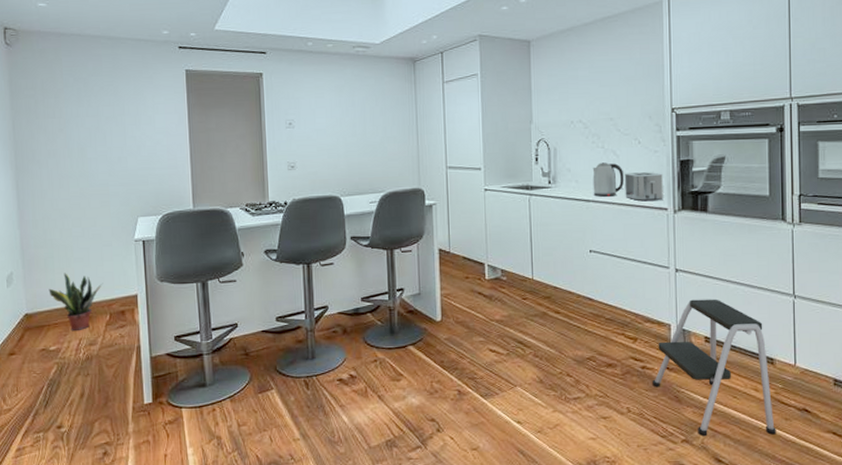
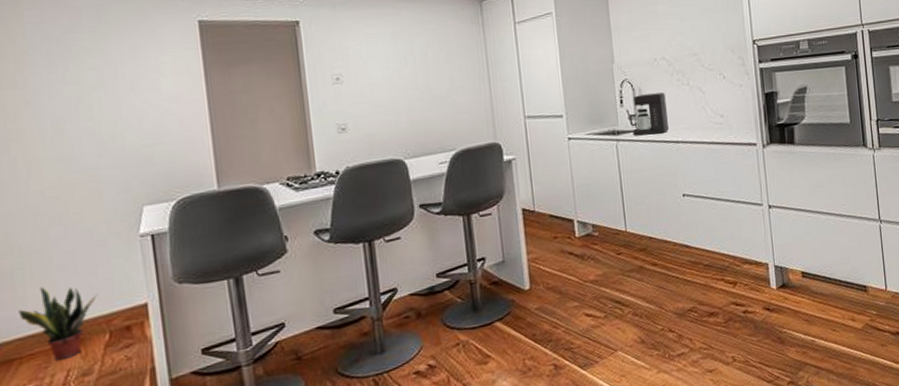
coffee maker: none [543,153,580,193] -> present [629,92,669,136]
kettle: present [592,162,625,197] -> none [679,100,713,137]
toaster: present [624,172,663,202] -> none [712,107,752,139]
step stool: present [652,299,776,436] -> none [755,231,875,375]

